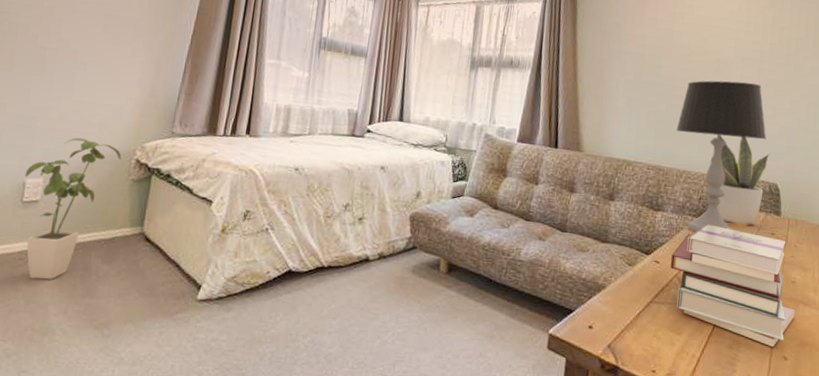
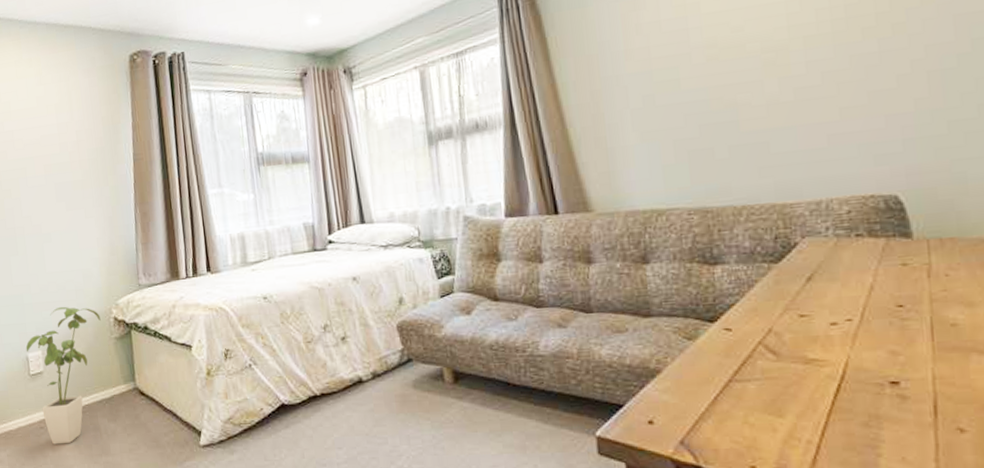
books: present [670,224,795,348] -> none [748,268,966,418]
table lamp: present [676,80,767,233] -> none [720,66,866,284]
potted plant: present [710,135,769,226] -> none [781,141,877,262]

